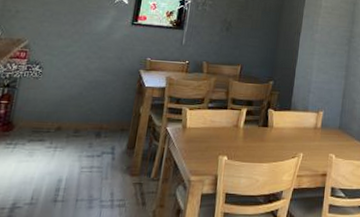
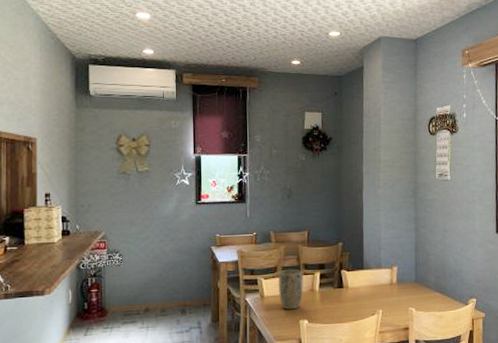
plant pot: none [202,102,230,144] -> present [278,270,304,310]

